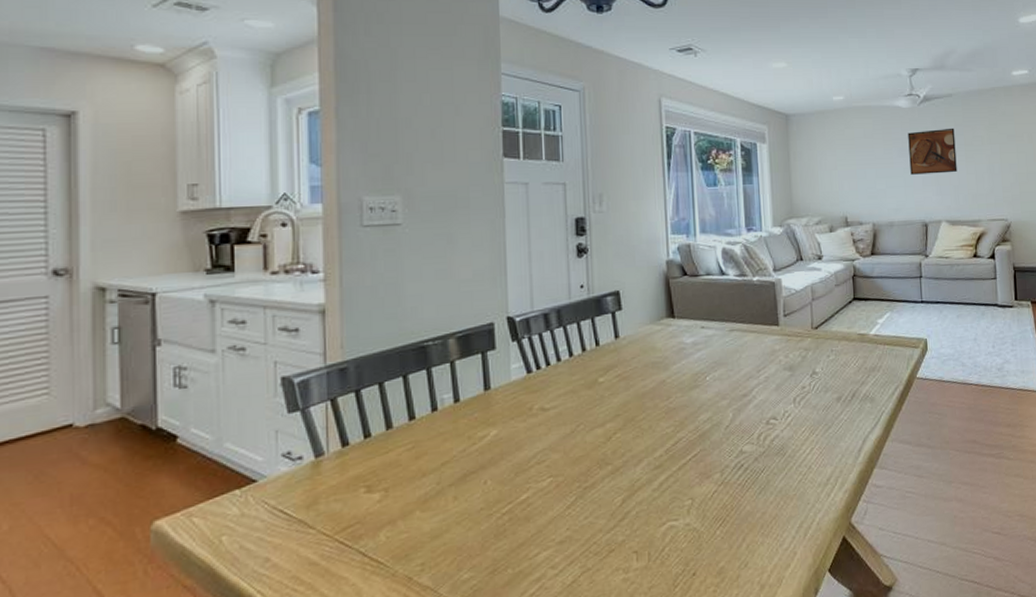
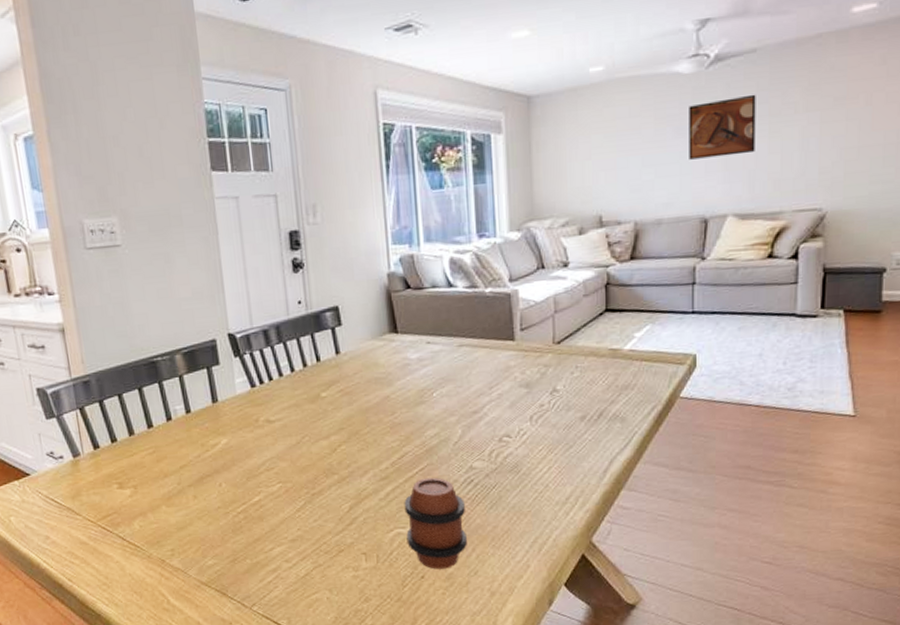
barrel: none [677,463,738,564] -> present [404,477,467,569]

